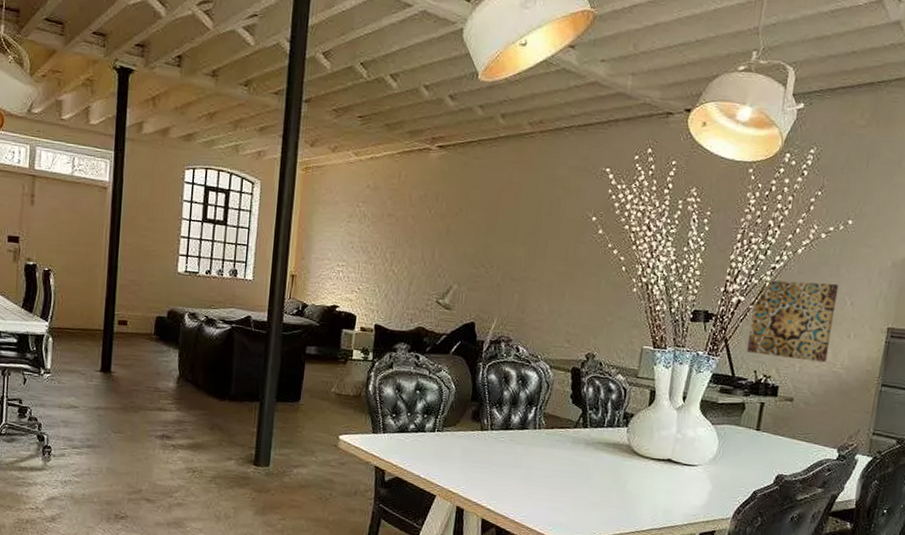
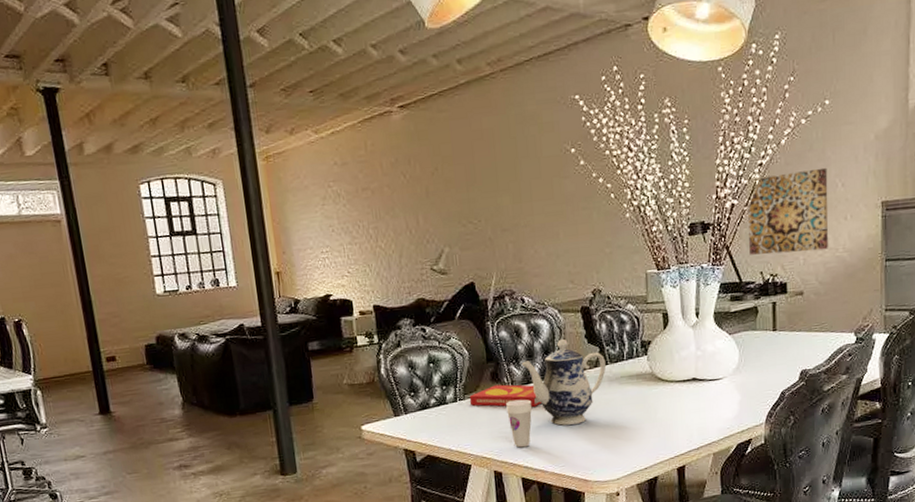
book: none [446,424,516,453] -> present [469,384,541,407]
cup: none [480,442,507,490] -> present [506,399,532,448]
teapot: none [503,393,586,479] -> present [521,338,607,426]

